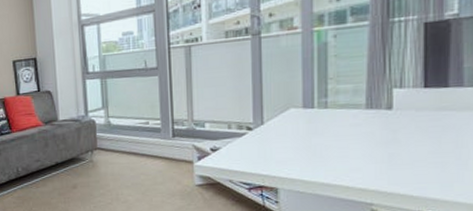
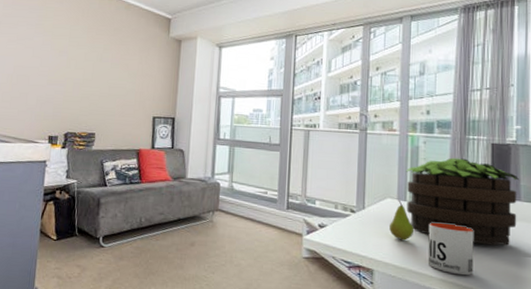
fruit: none [295,108,326,153] -> present [389,199,415,241]
potted plant: none [311,47,461,145] -> present [405,158,519,246]
mug: none [343,126,401,181] -> present [427,222,474,275]

